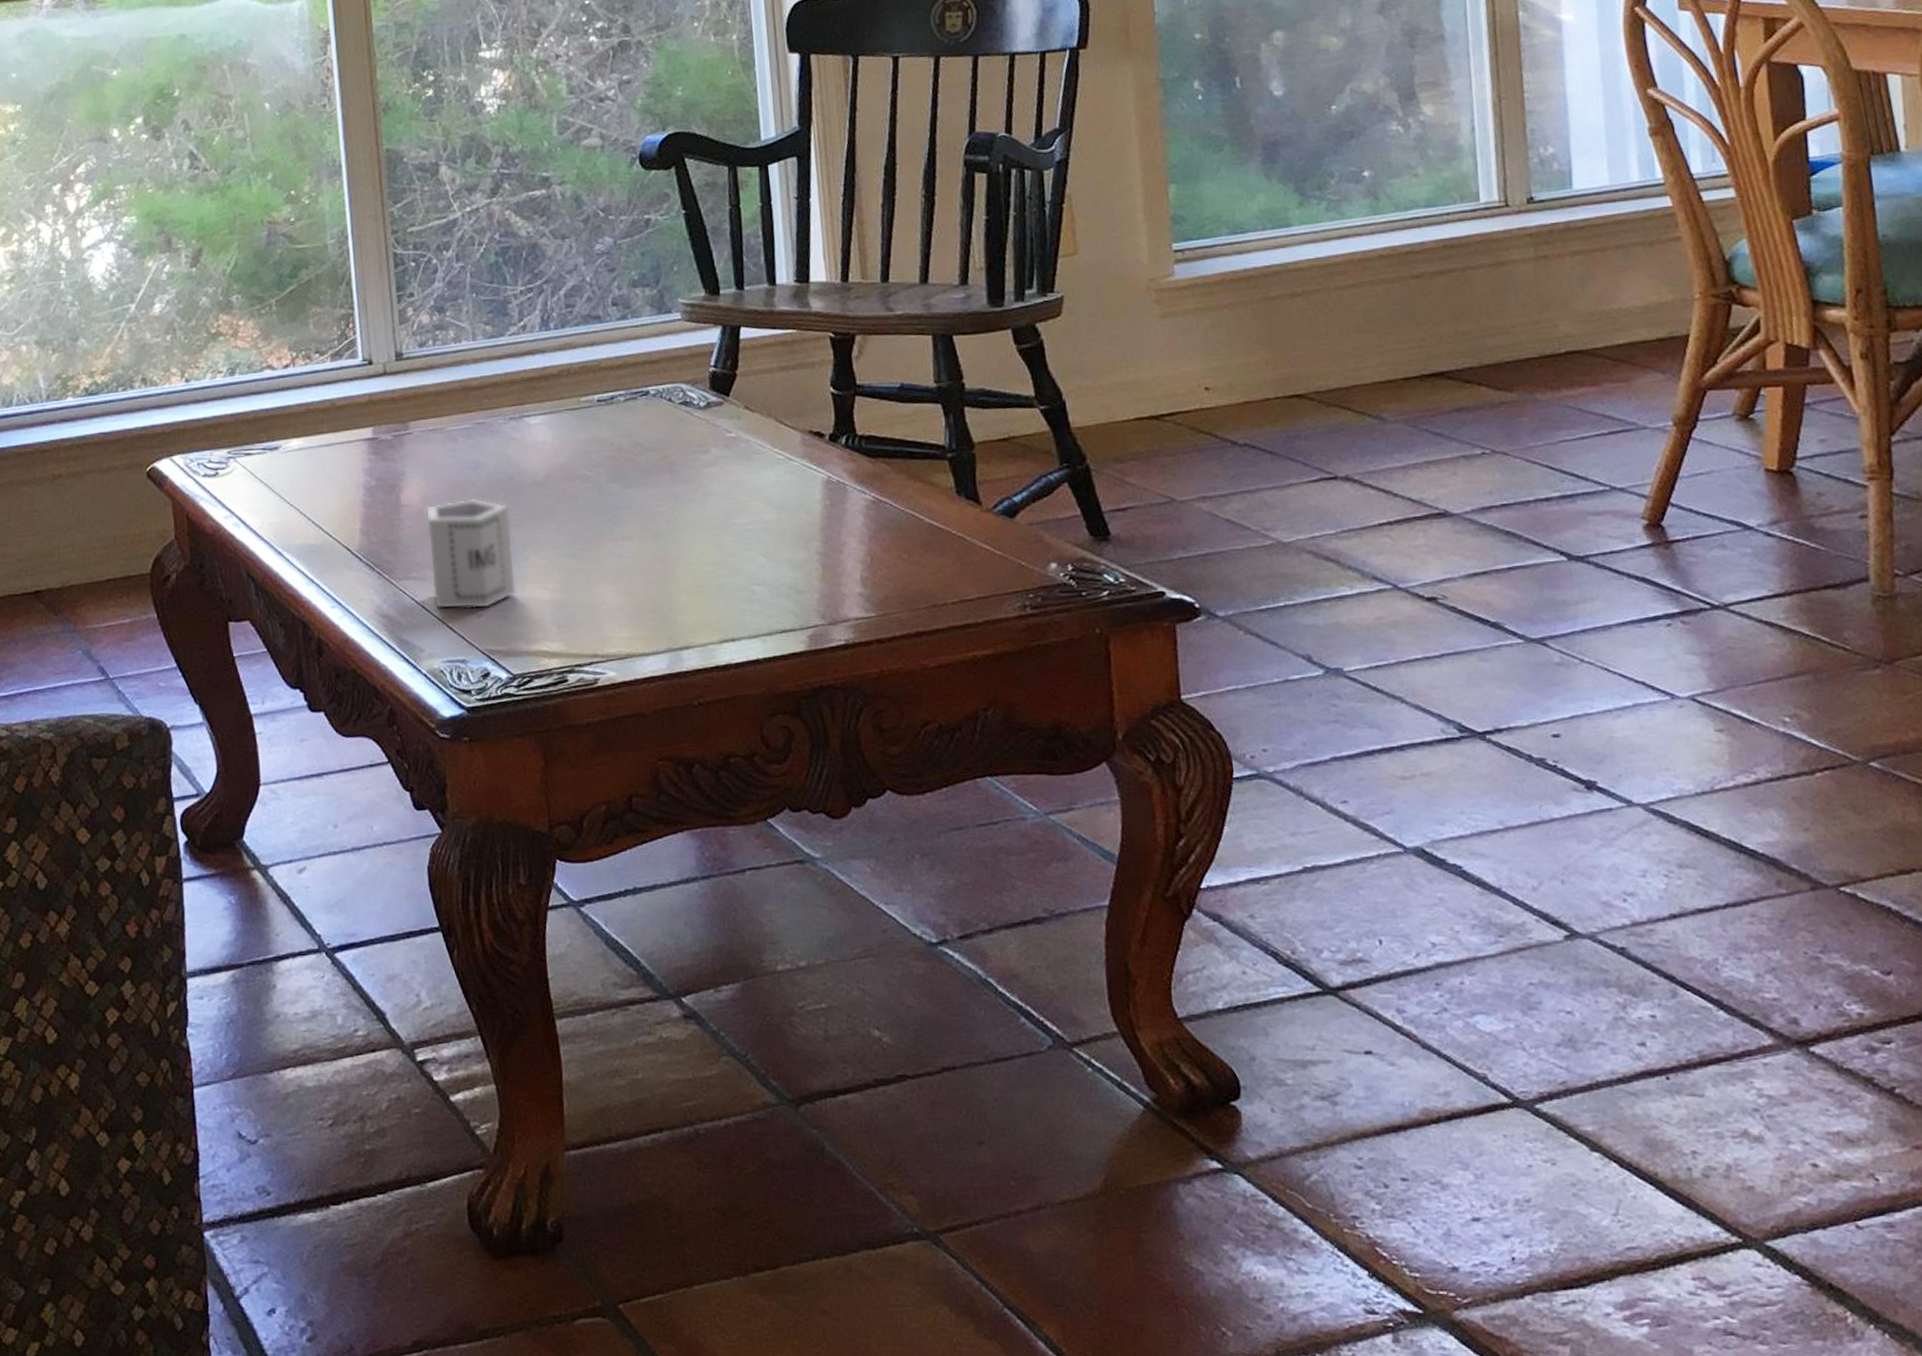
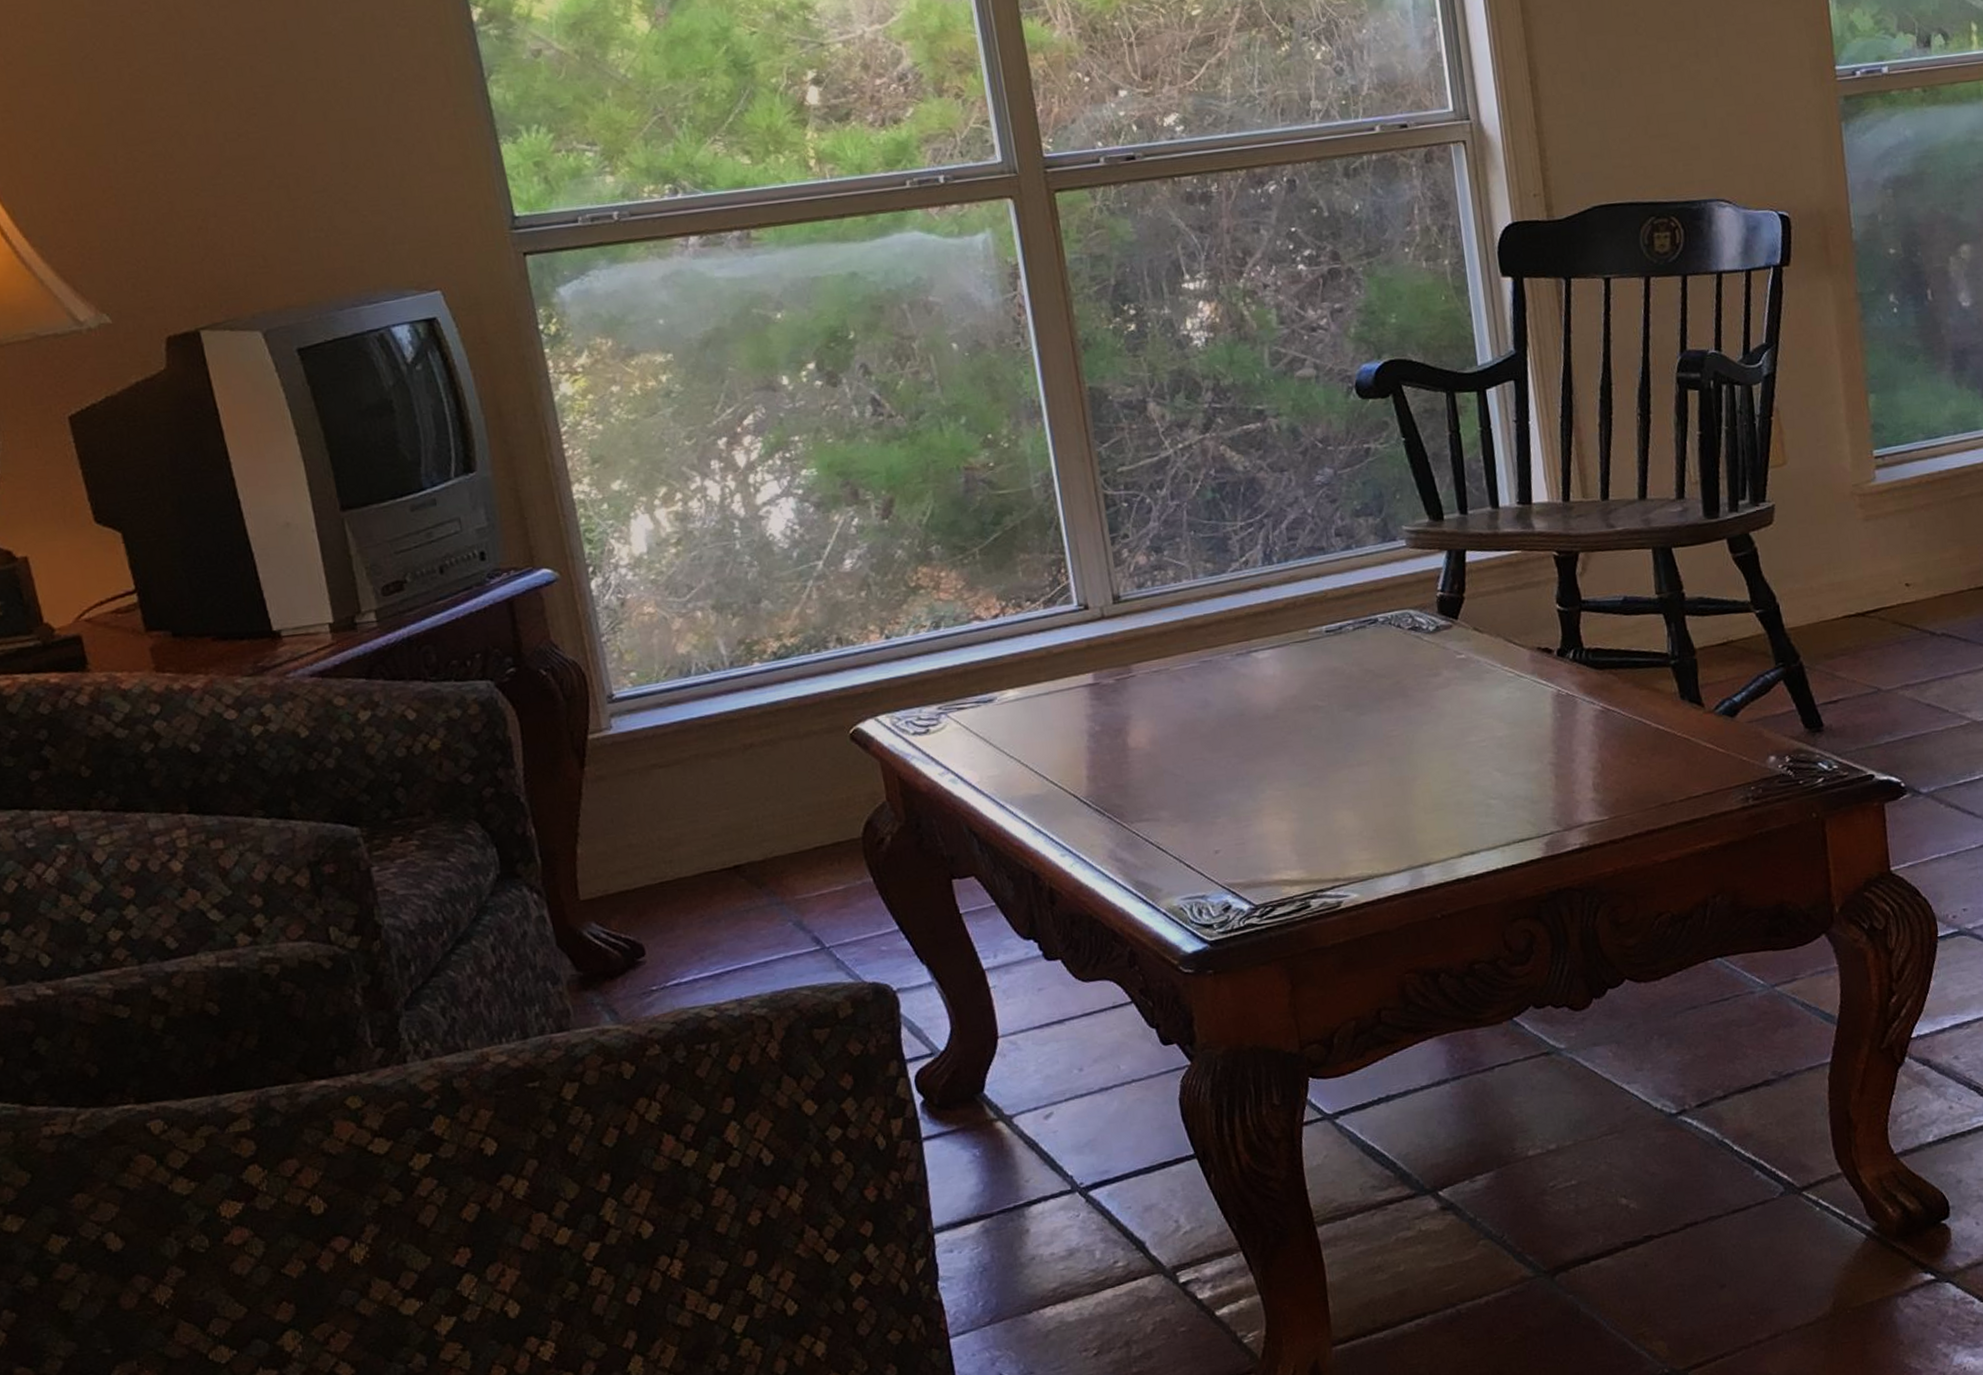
cup: present [425,498,517,609] -> none [1154,735,1254,848]

